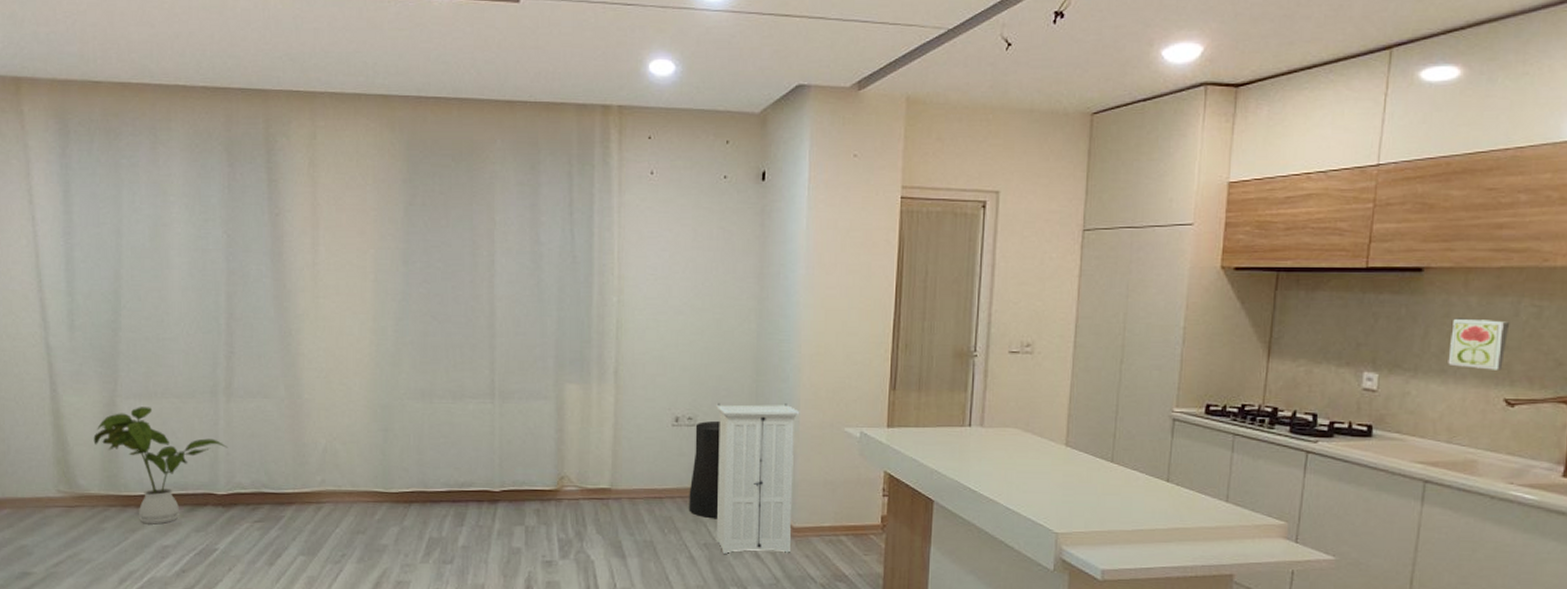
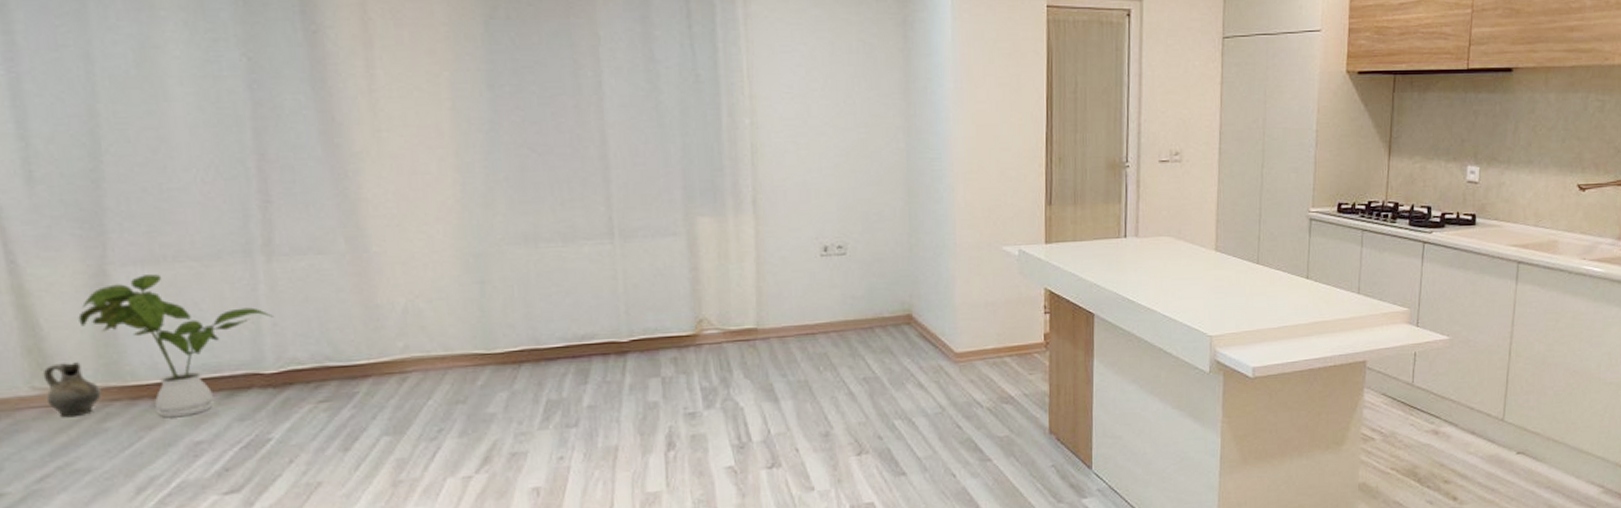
ceramic jug: none [66,473,103,517] -> present [42,362,102,418]
trash can: present [688,420,720,518] -> none [843,247,877,351]
storage cabinet: present [716,402,800,554] -> none [868,225,956,387]
decorative tile: present [1448,318,1510,370] -> none [1534,113,1581,159]

